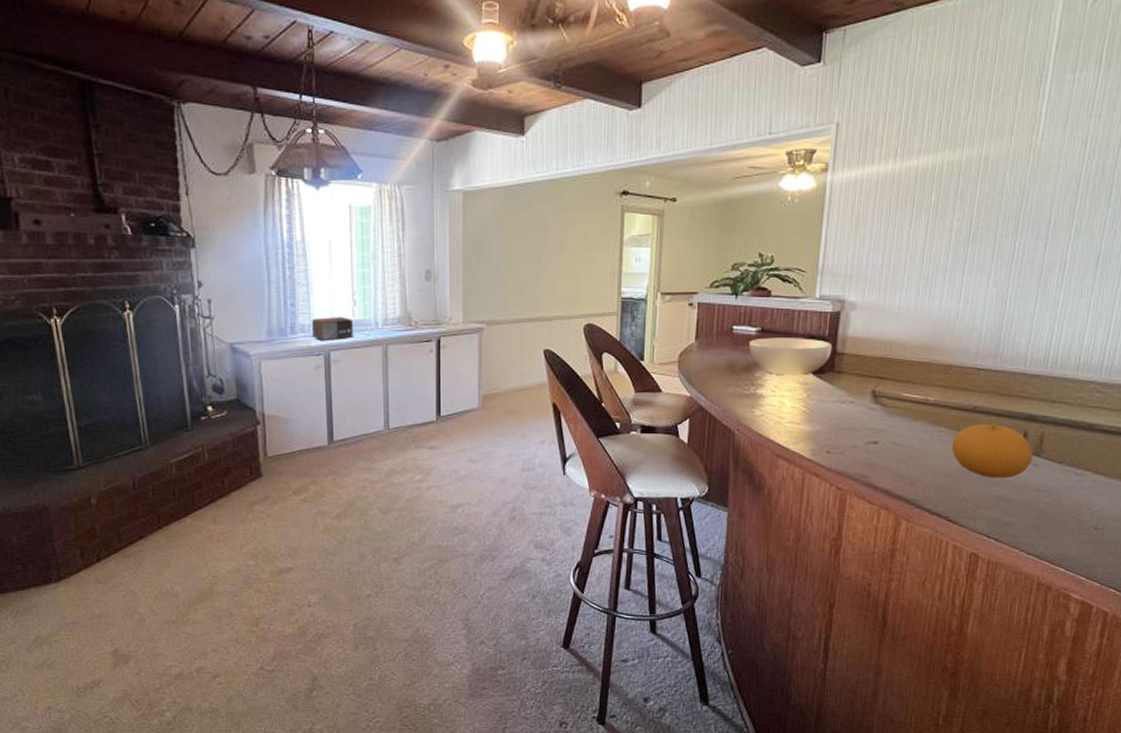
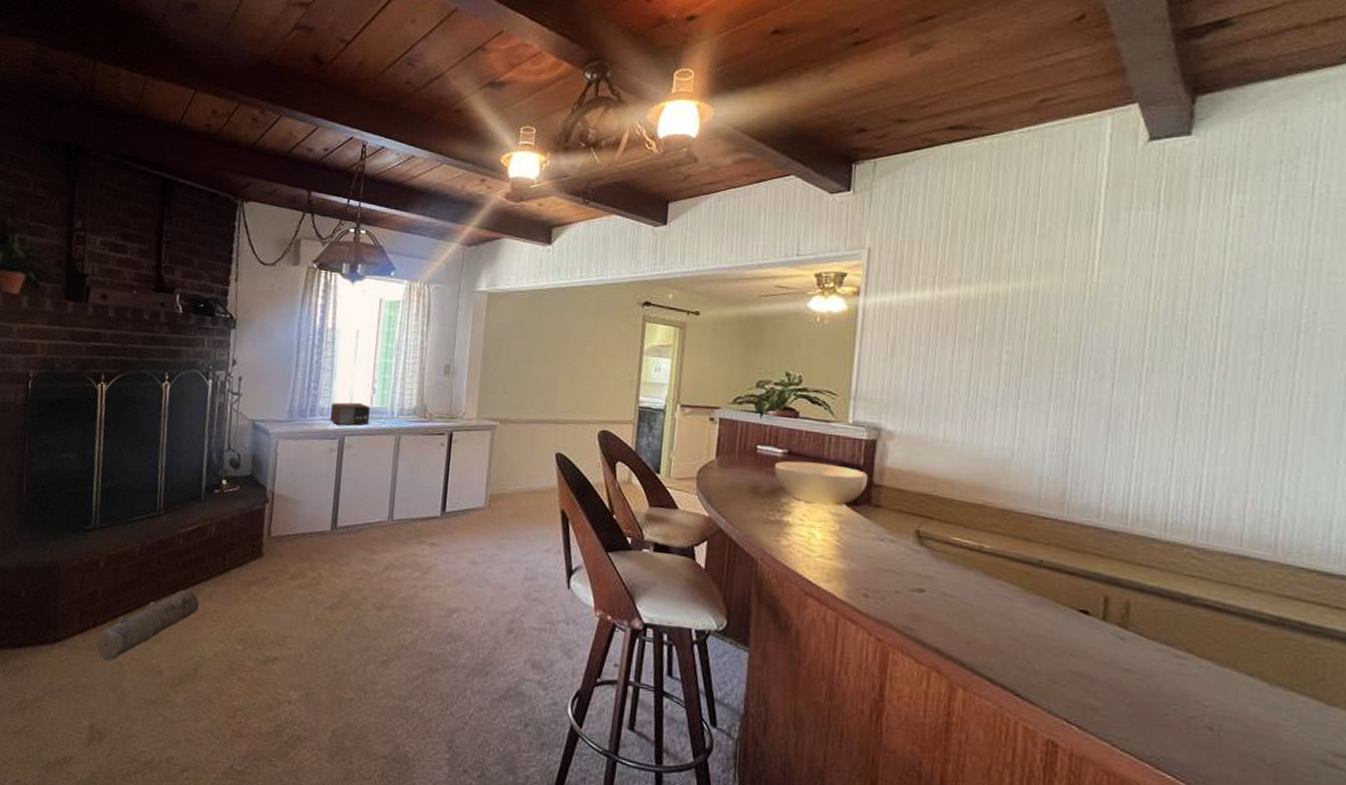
decorative log: none [103,516,204,591] -> present [96,589,199,661]
fruit: present [951,423,1033,478] -> none [1014,581,1117,651]

